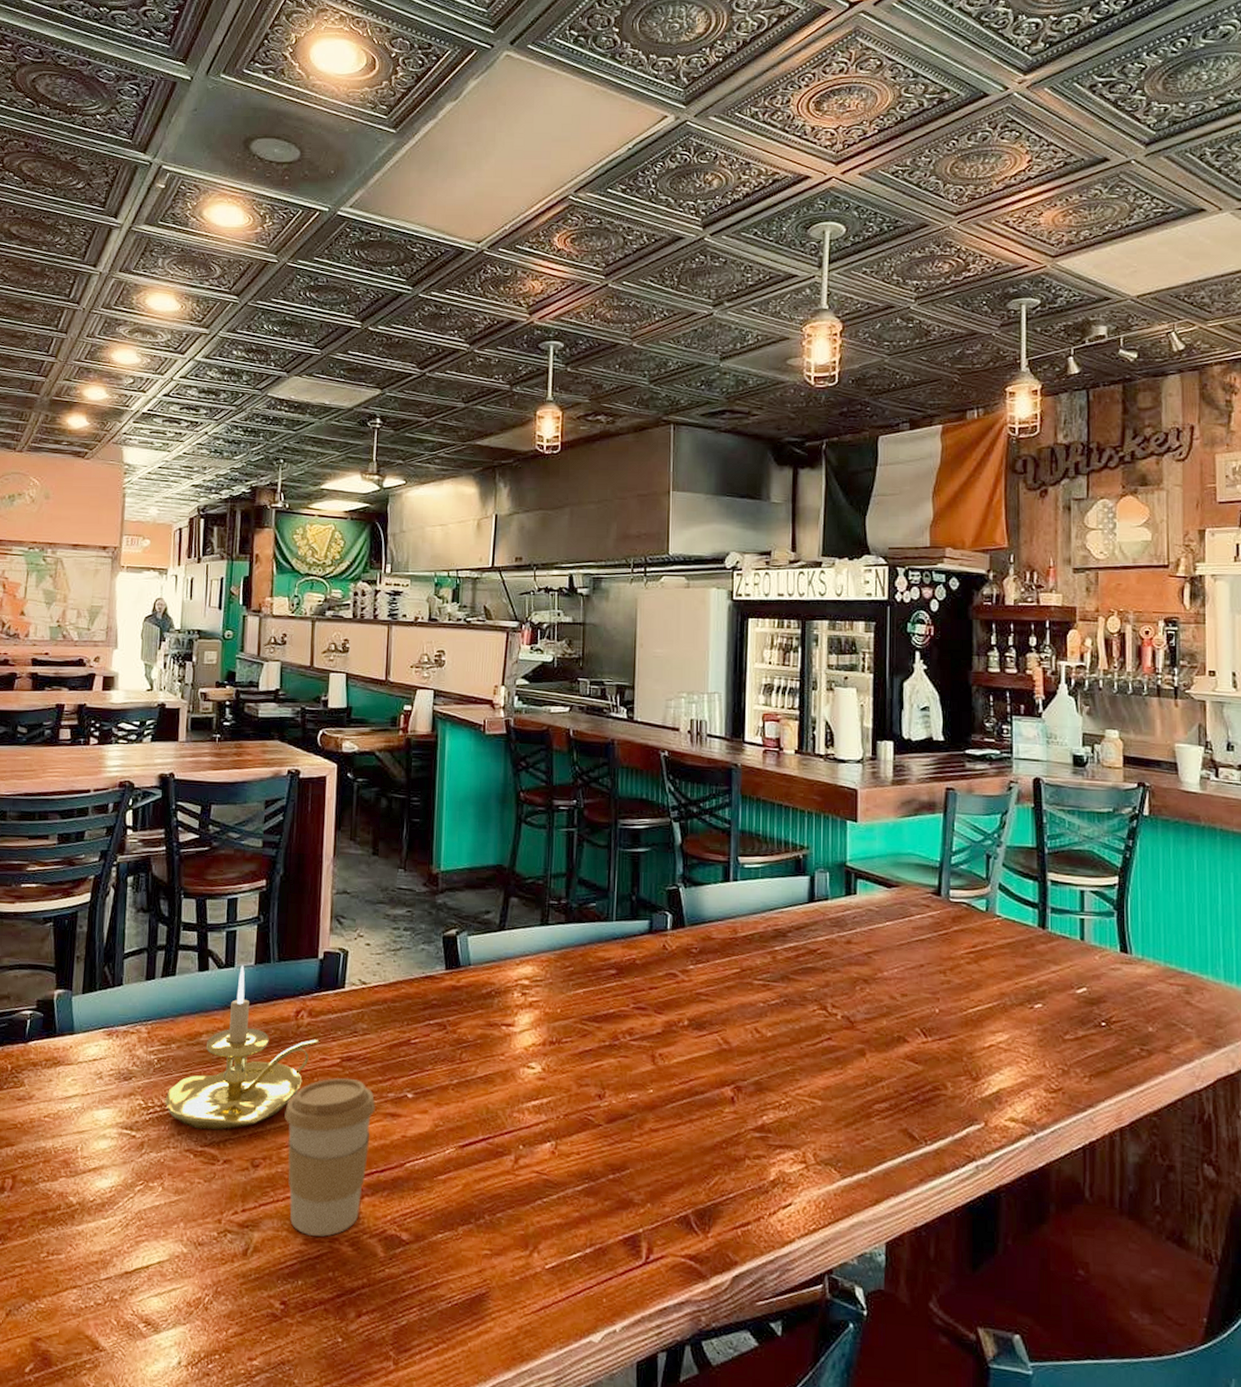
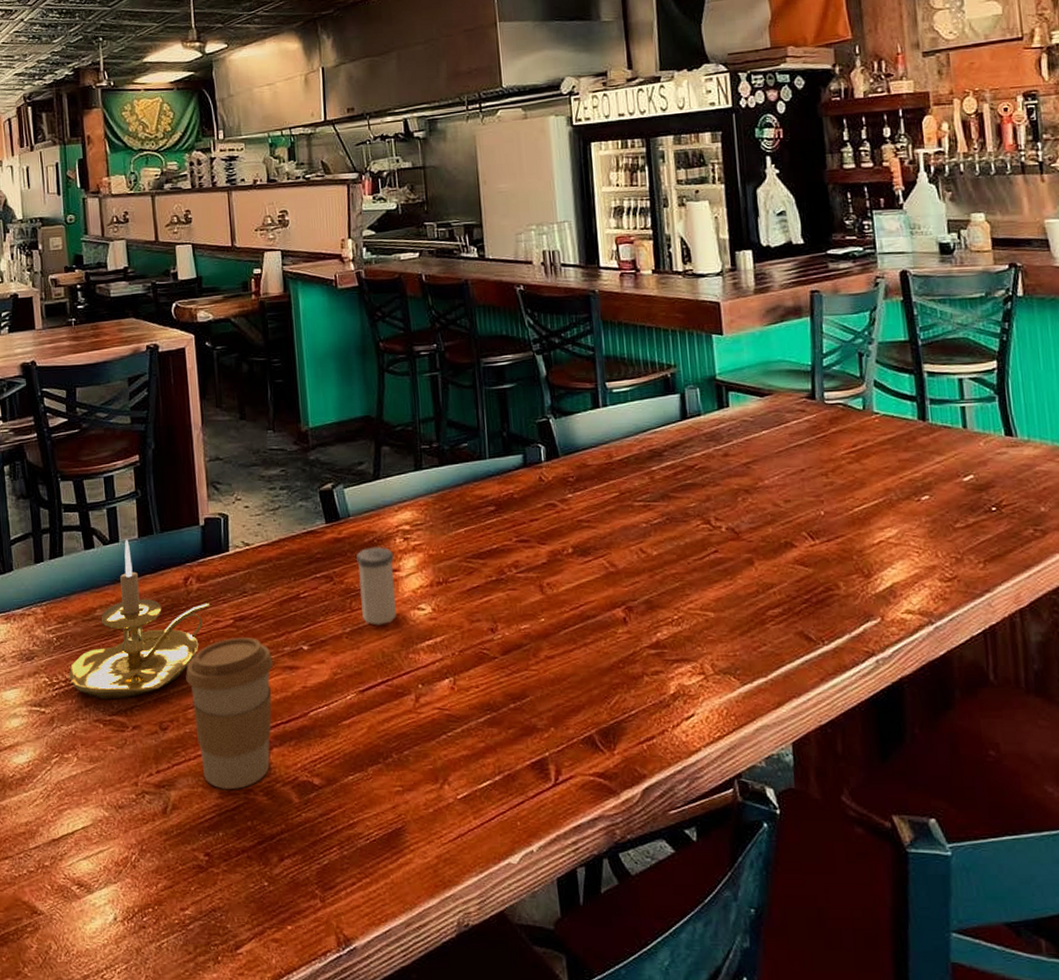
salt shaker: none [471,998,510,1080] -> present [356,546,396,625]

